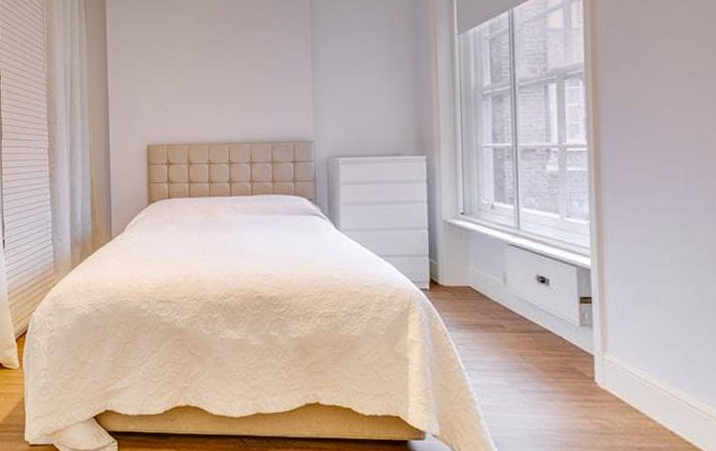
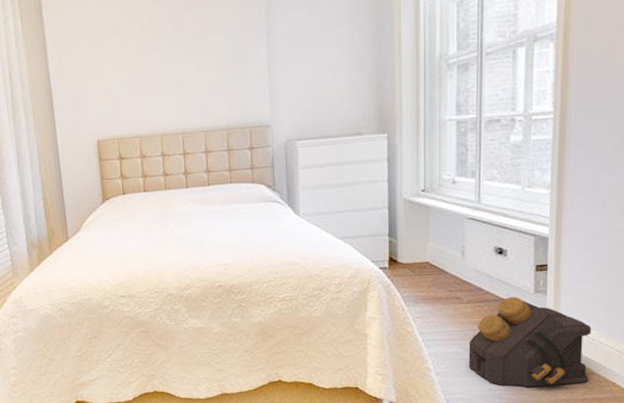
backpack: none [514,329,644,430] -> present [468,297,592,388]

